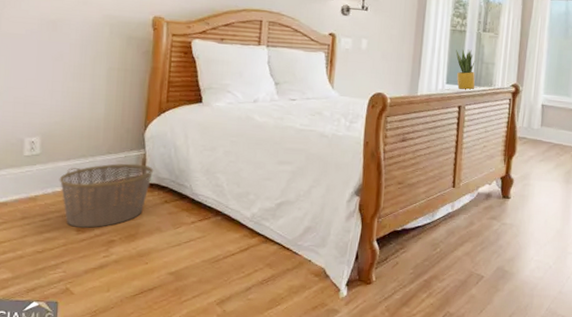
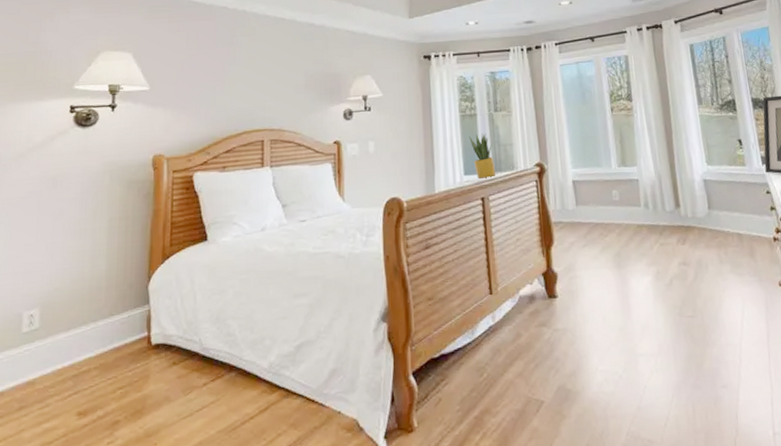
basket: present [59,163,154,228] -> none [59,322,160,411]

